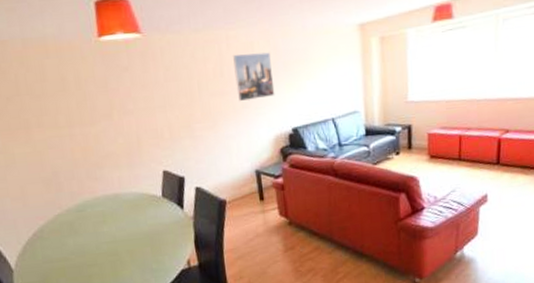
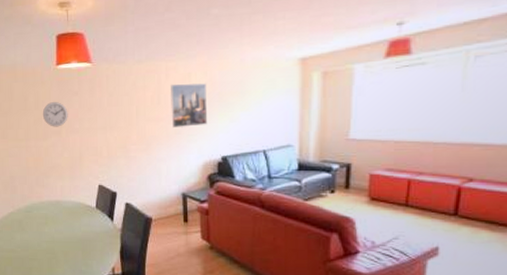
wall clock: none [86,80,119,110] -> present [42,102,68,127]

